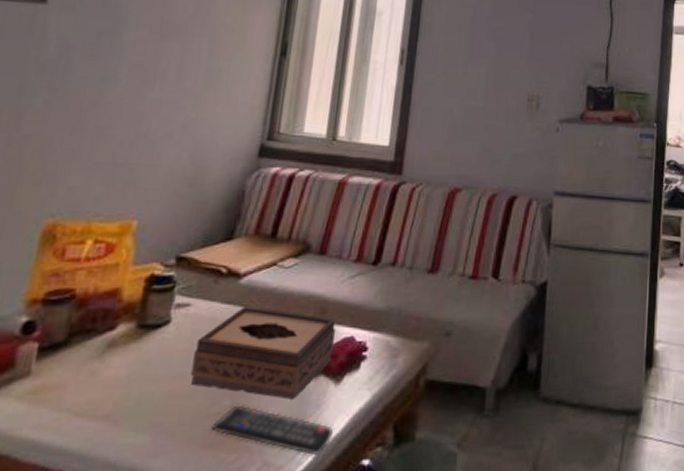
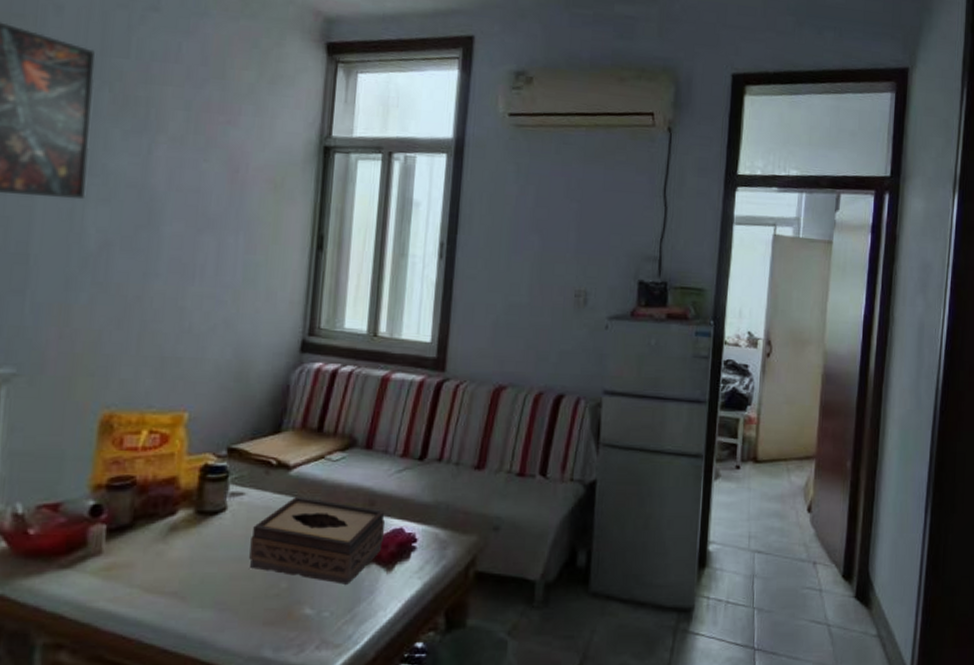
remote control: present [211,404,334,456] -> none [271,587,388,637]

